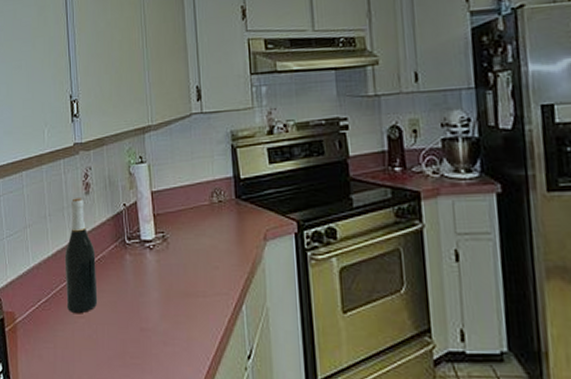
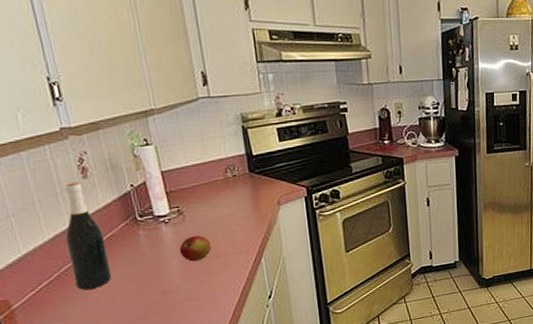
apple: none [160,268,192,298] -> present [179,235,212,262]

